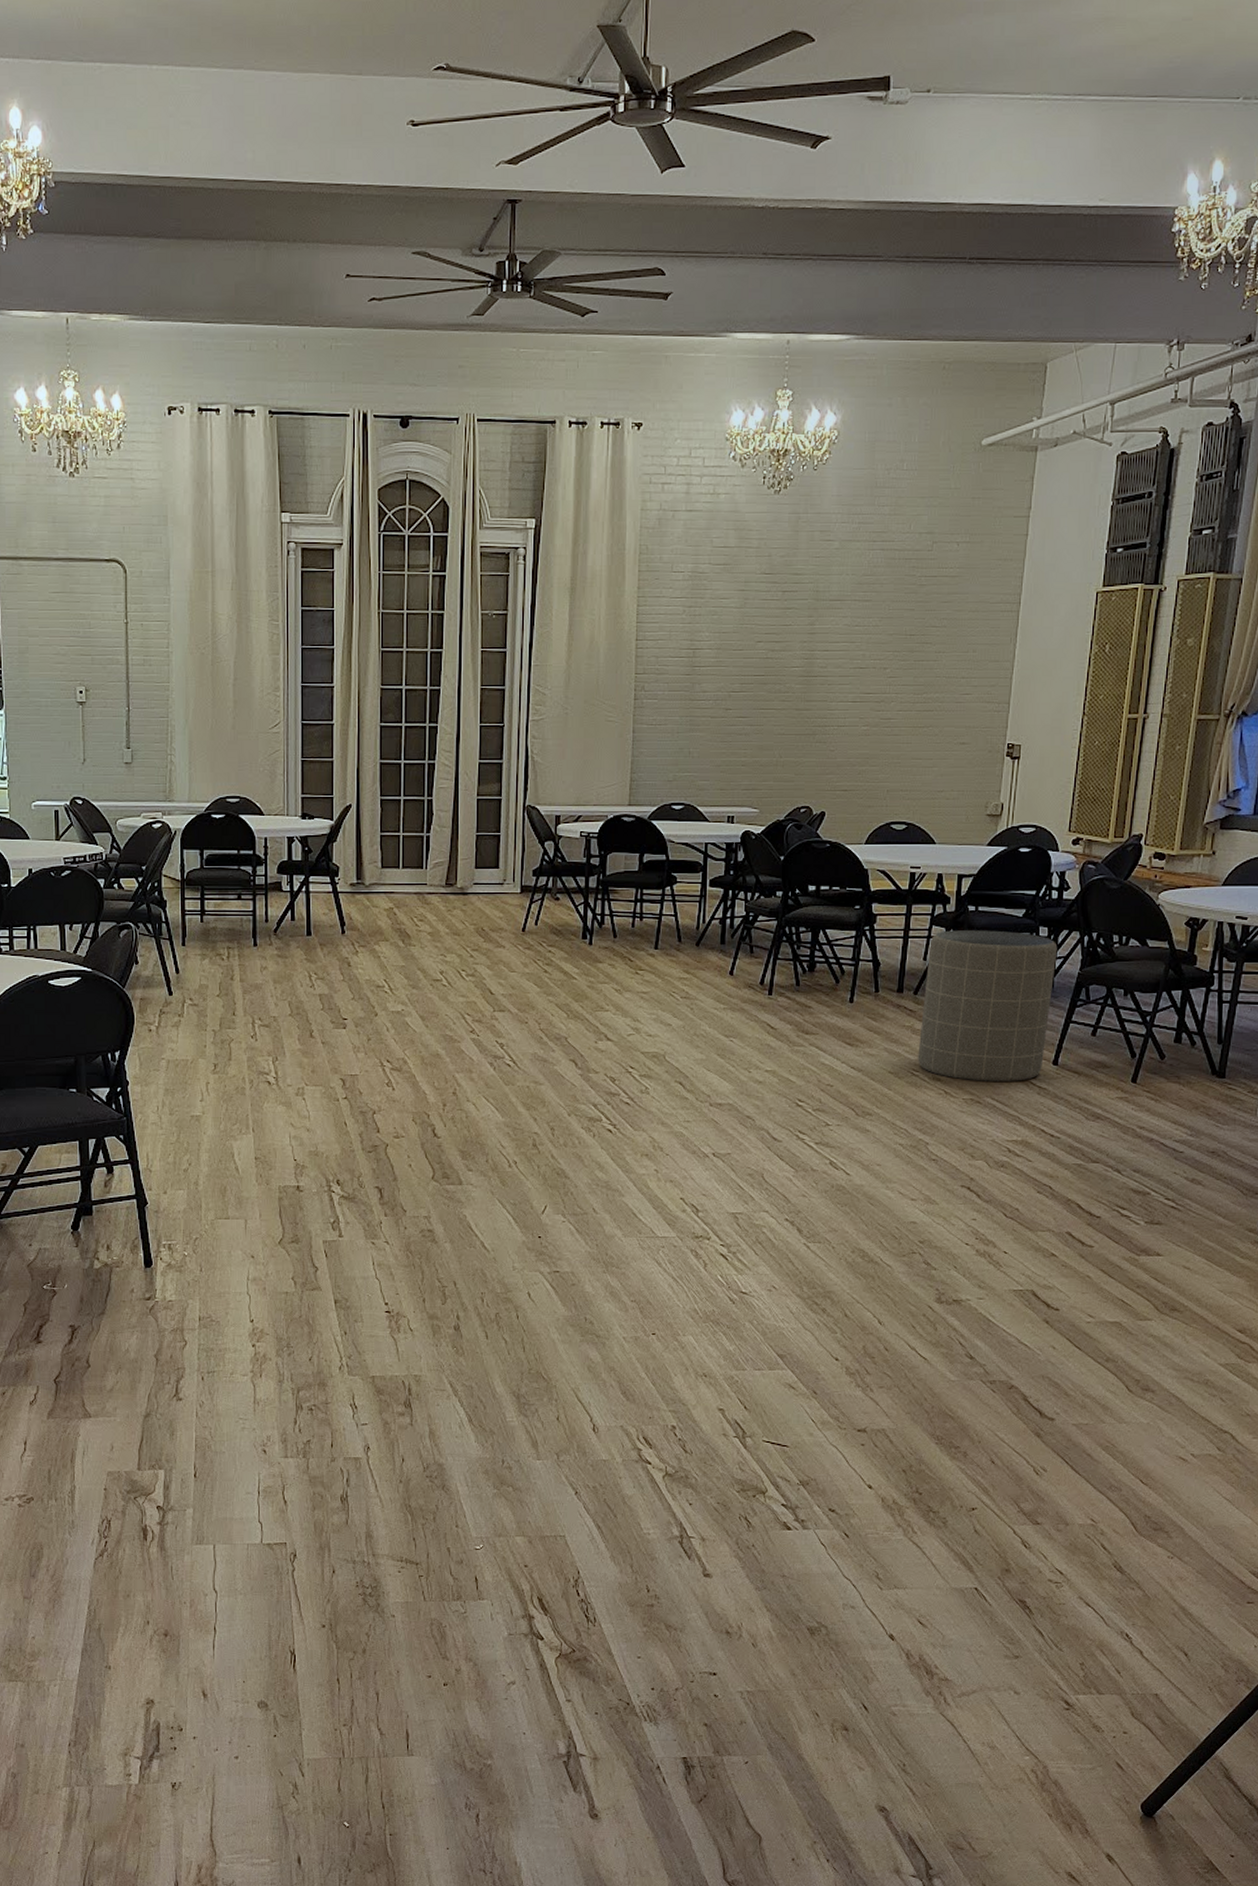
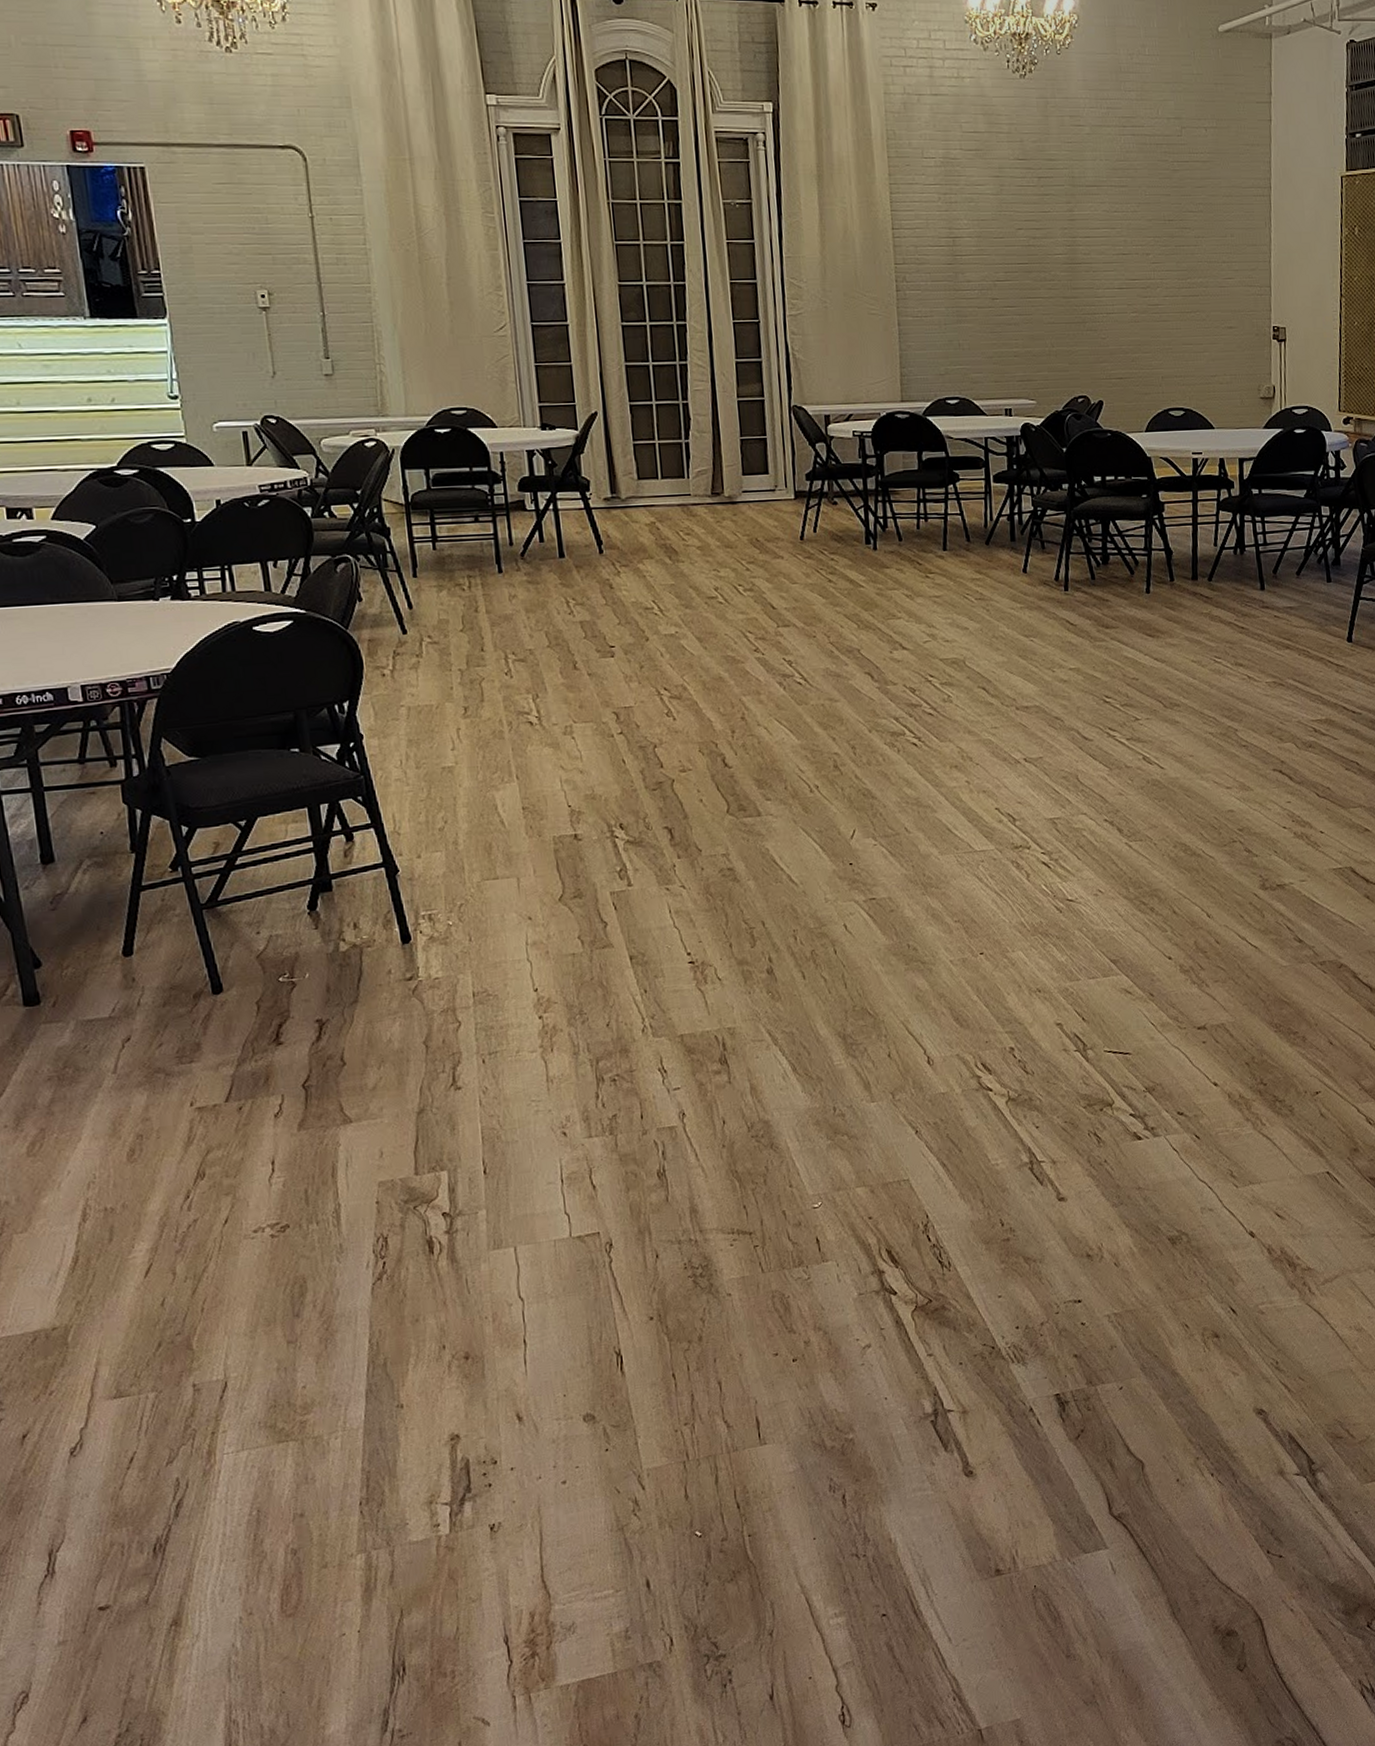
trash can: present [918,930,1058,1081] -> none [1218,512,1341,664]

